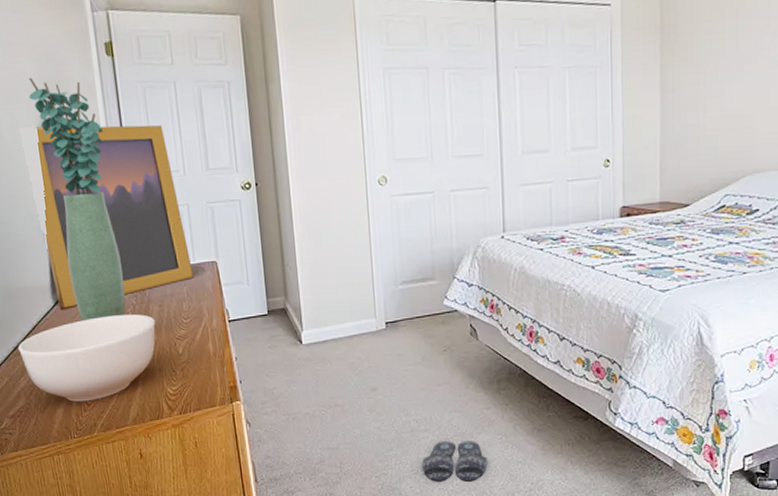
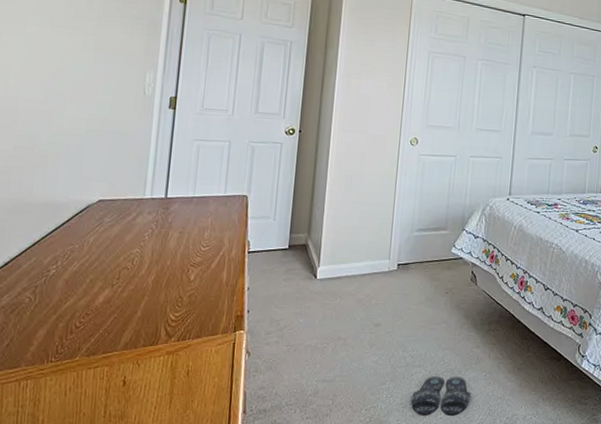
bowl: present [18,314,156,402] -> none [10,237,172,324]
vase: present [28,77,126,322] -> none [89,8,161,242]
picture frame: present [34,125,193,311] -> none [69,53,222,229]

